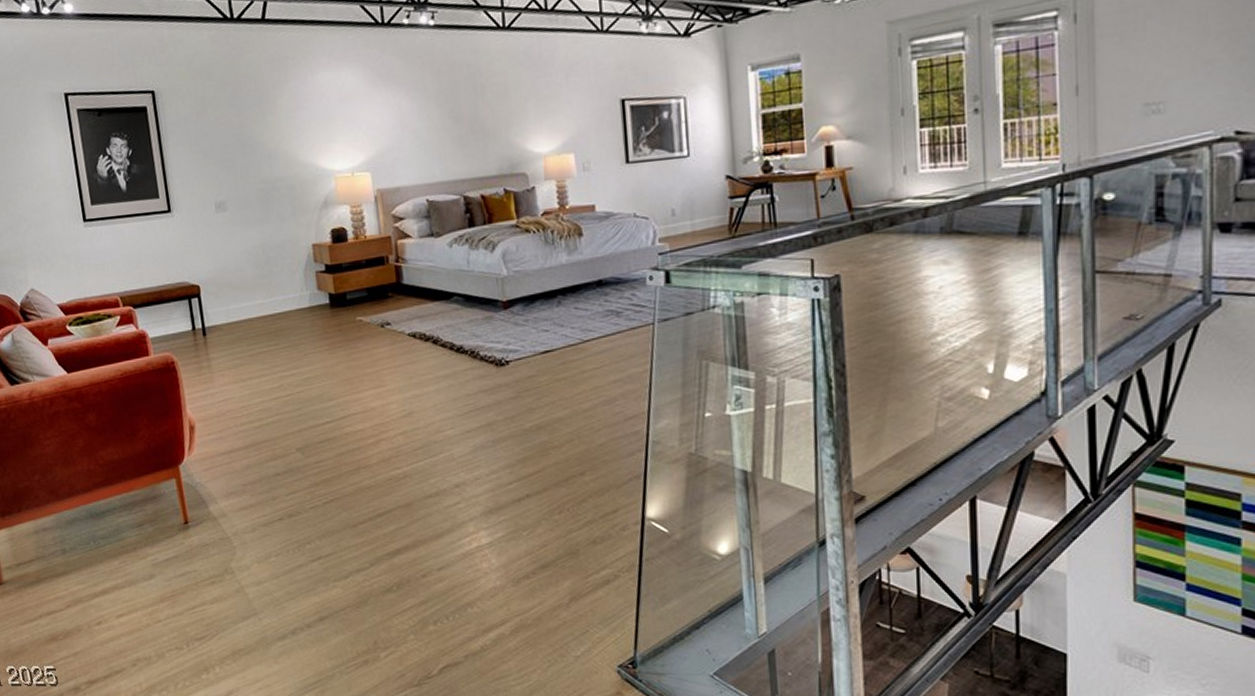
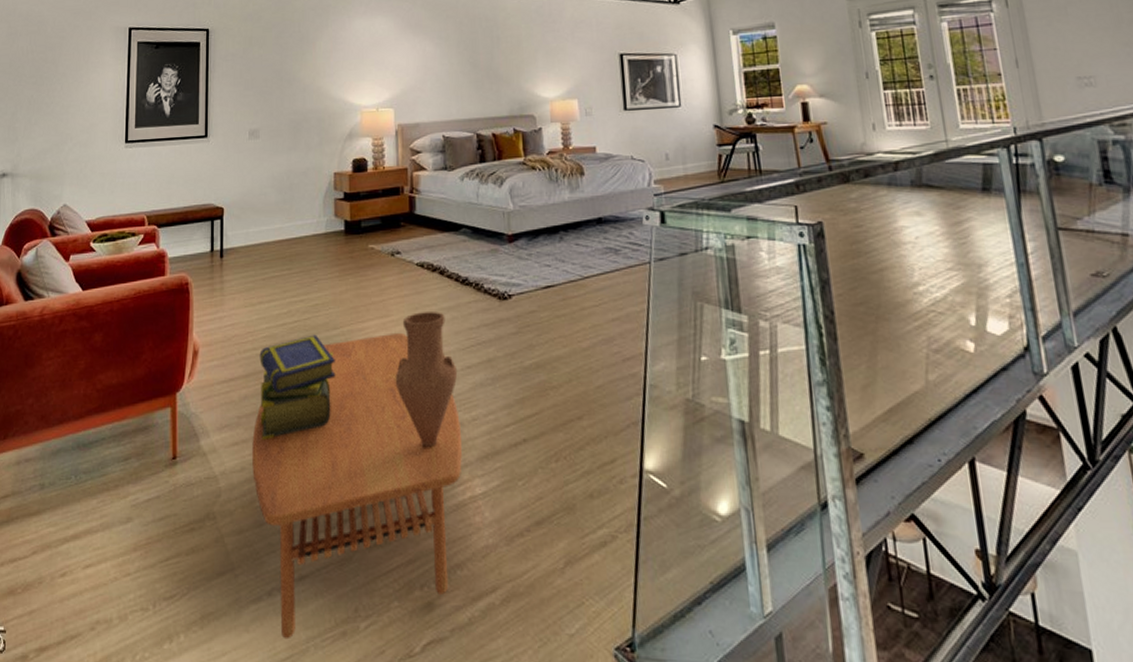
stack of books: none [256,406,335,504] -> present [259,334,336,440]
coffee table: none [259,401,467,668] -> present [252,332,463,640]
vase: none [394,380,458,505] -> present [395,312,458,446]

